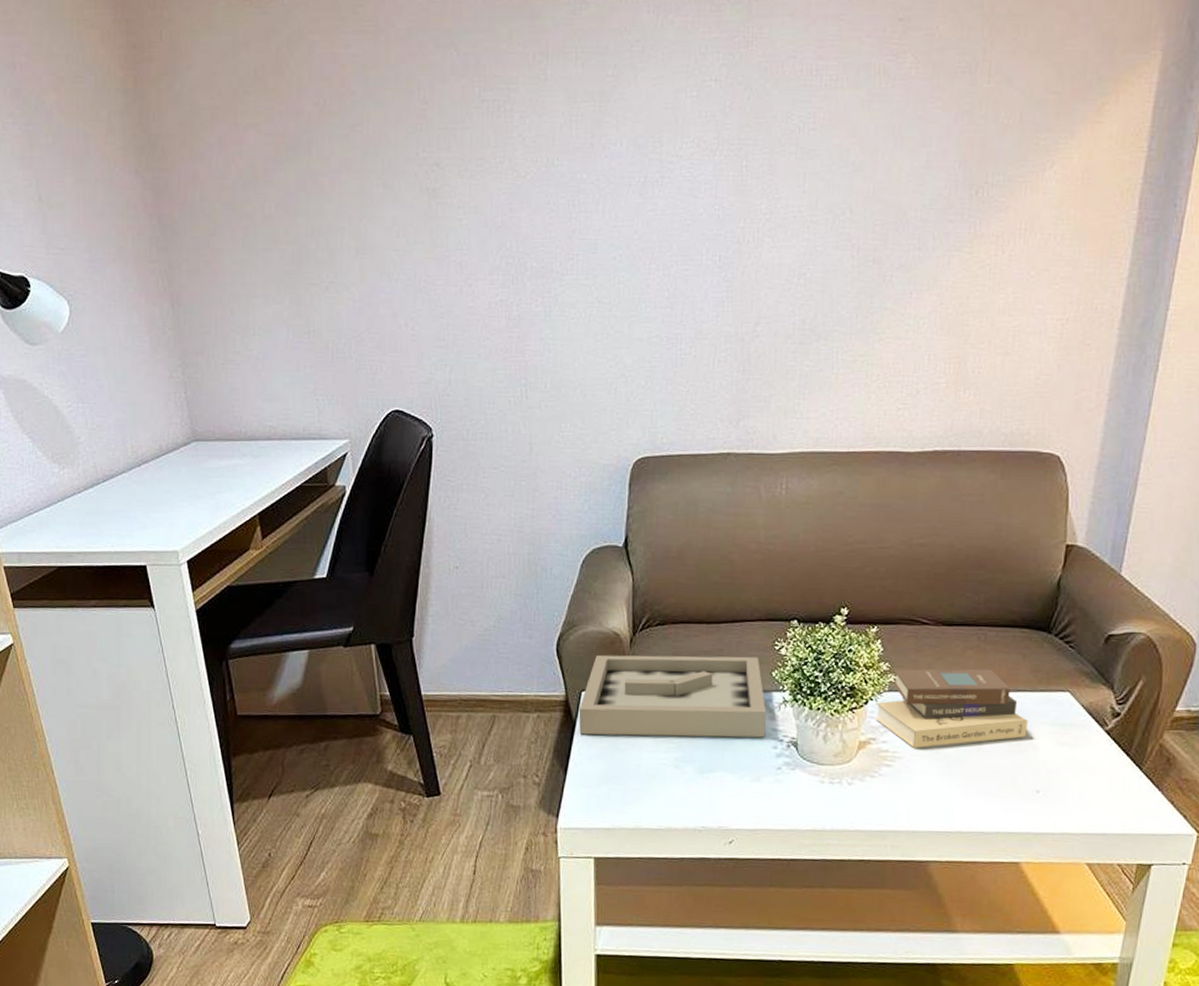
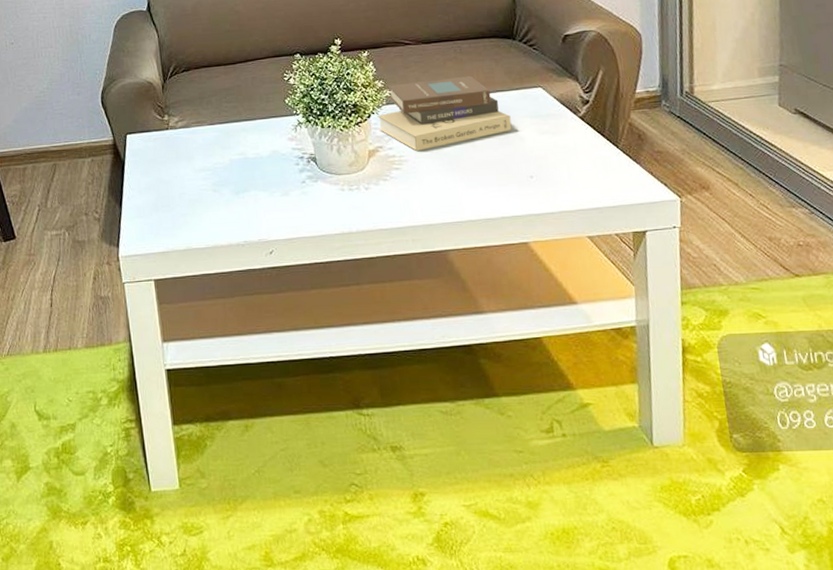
decorative tray: present [578,654,767,738] -> none [125,88,287,172]

